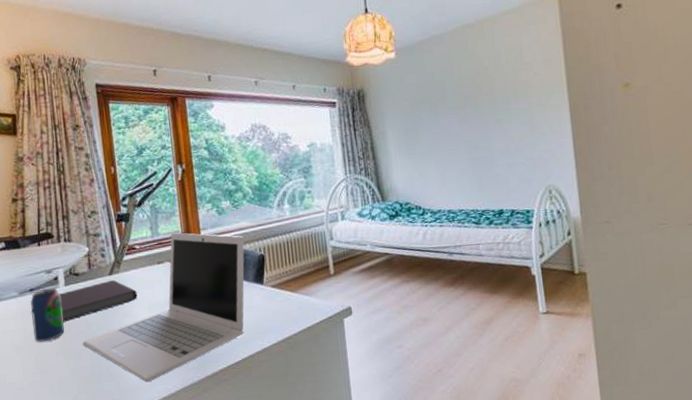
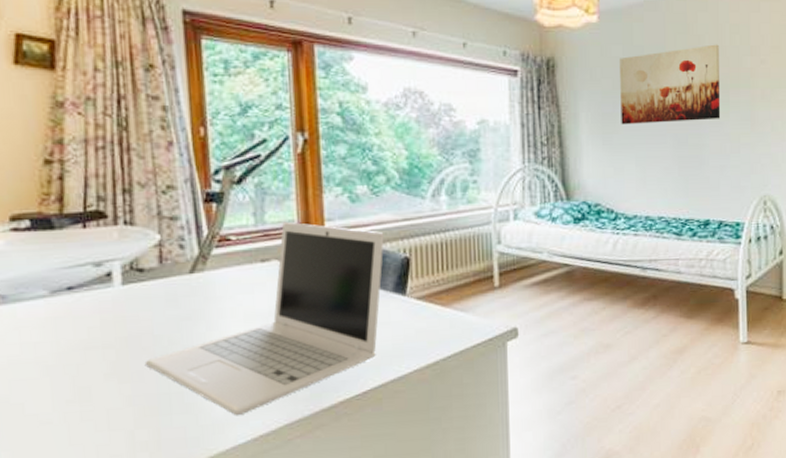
beverage can: present [30,287,65,342] -> none [67,286,118,360]
notebook: present [59,279,138,322] -> none [113,279,230,334]
wall art: none [416,64,504,137] -> present [620,44,721,125]

